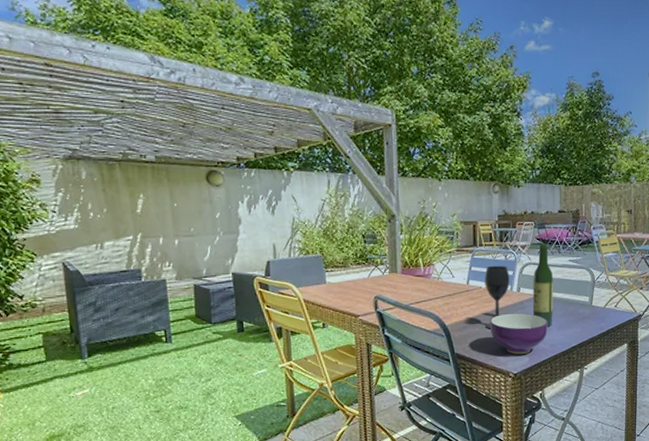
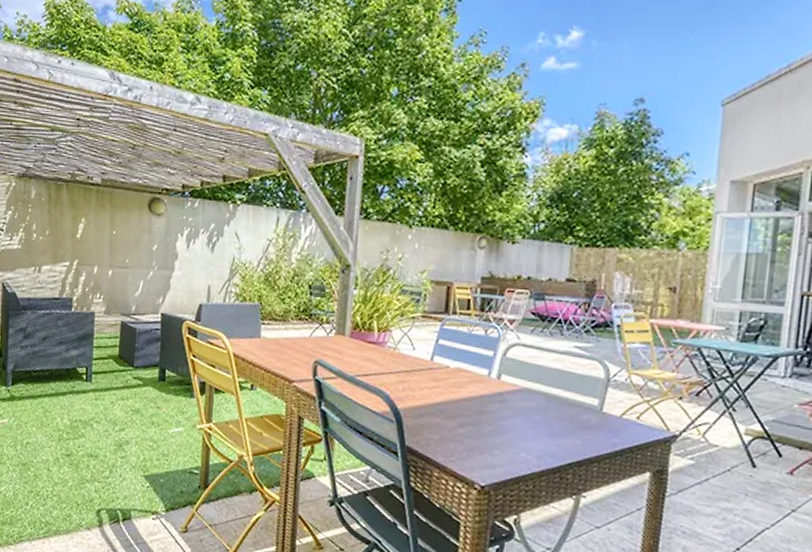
wine glass: present [484,265,510,329] -> none [449,340,489,422]
bowl: present [489,313,549,355] -> none [454,404,537,463]
wine bottle: present [532,243,554,327] -> none [515,319,550,432]

